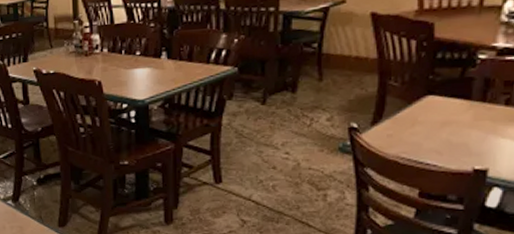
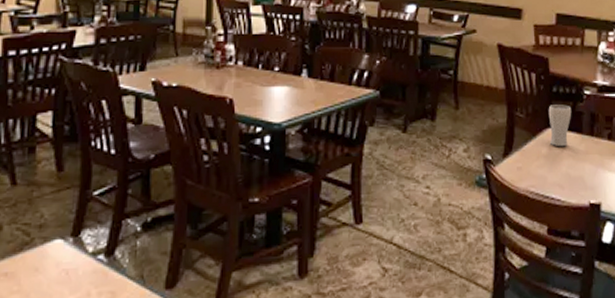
drinking glass: none [429,71,460,114] -> present [548,105,572,147]

